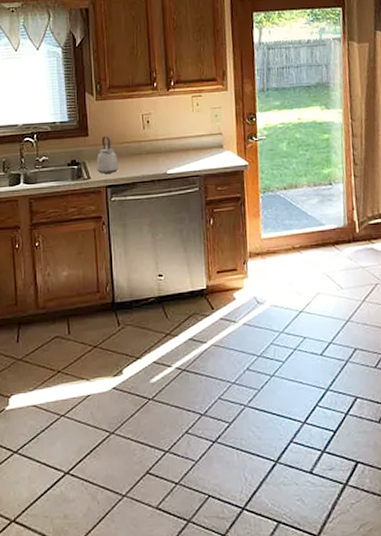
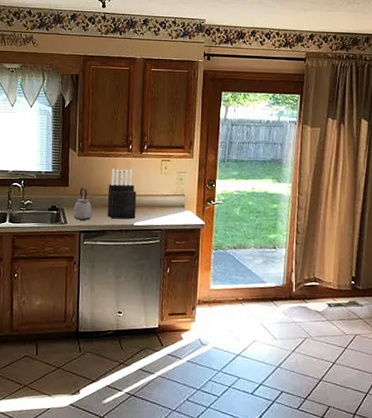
knife block: none [134,109,169,169] -> present [107,168,137,219]

